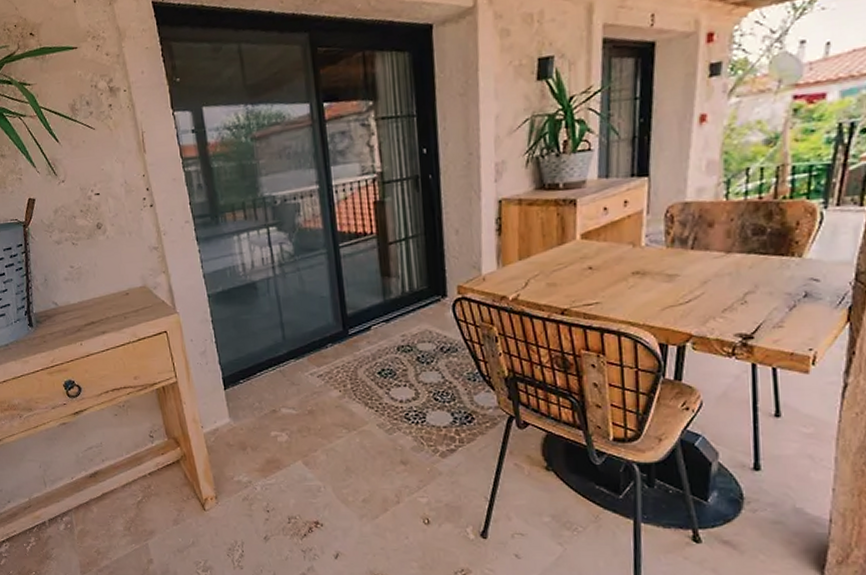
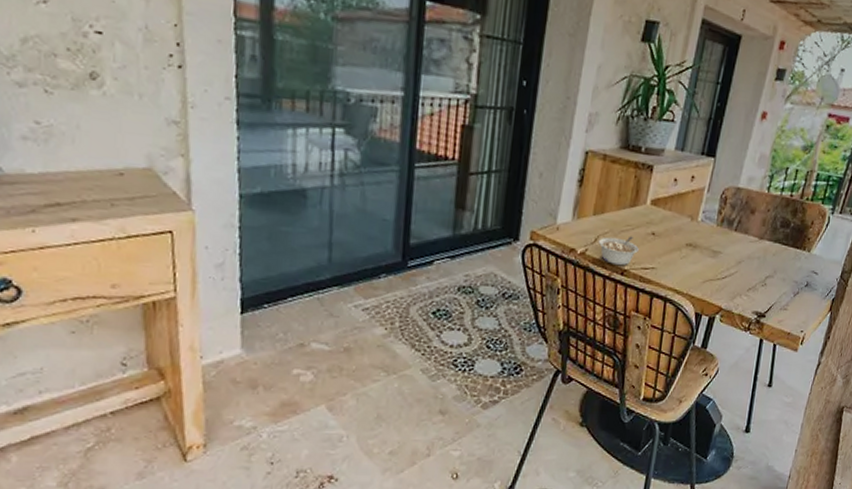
legume: none [529,274,577,306] -> present [598,236,639,266]

